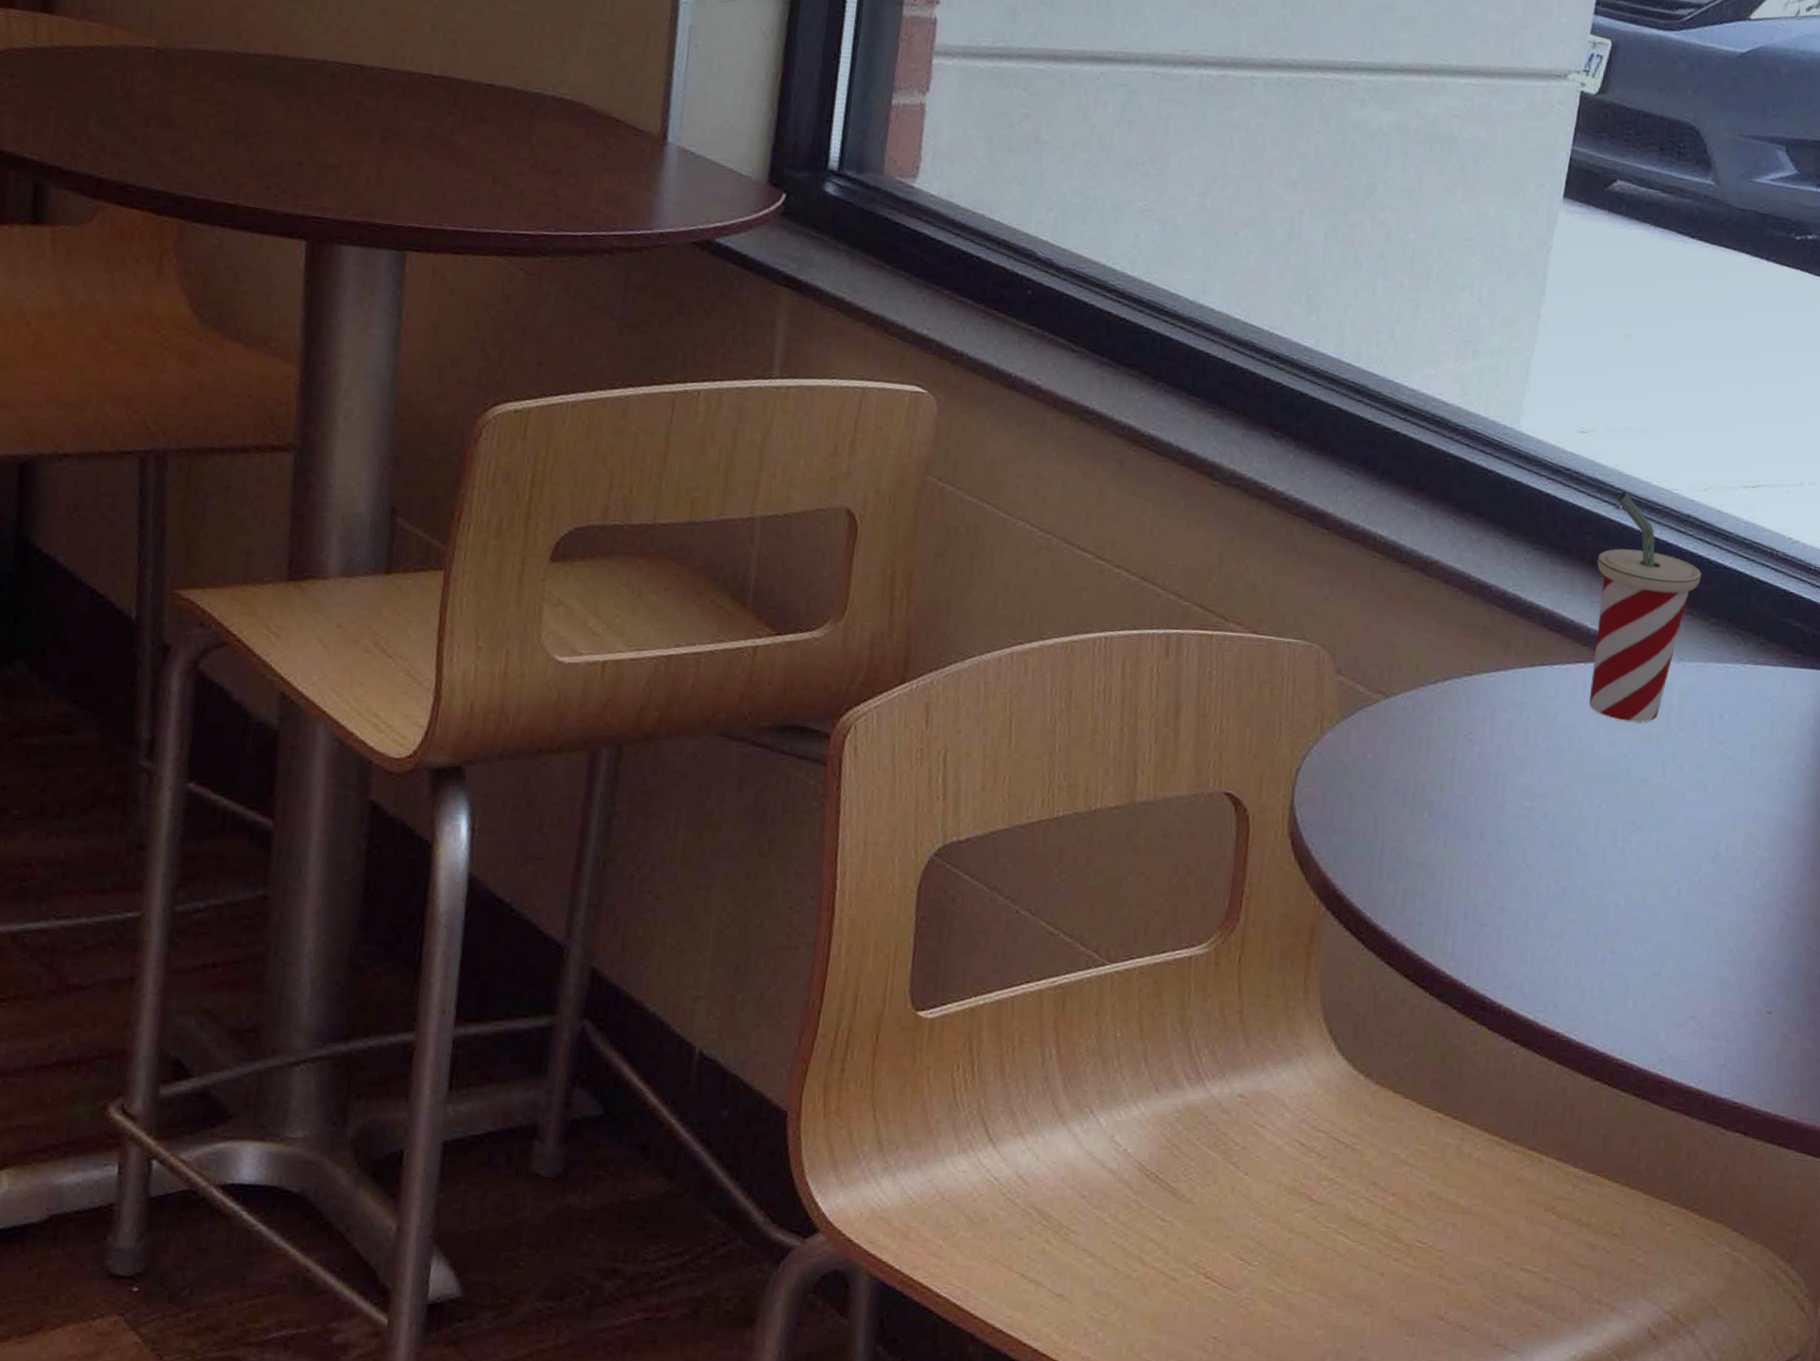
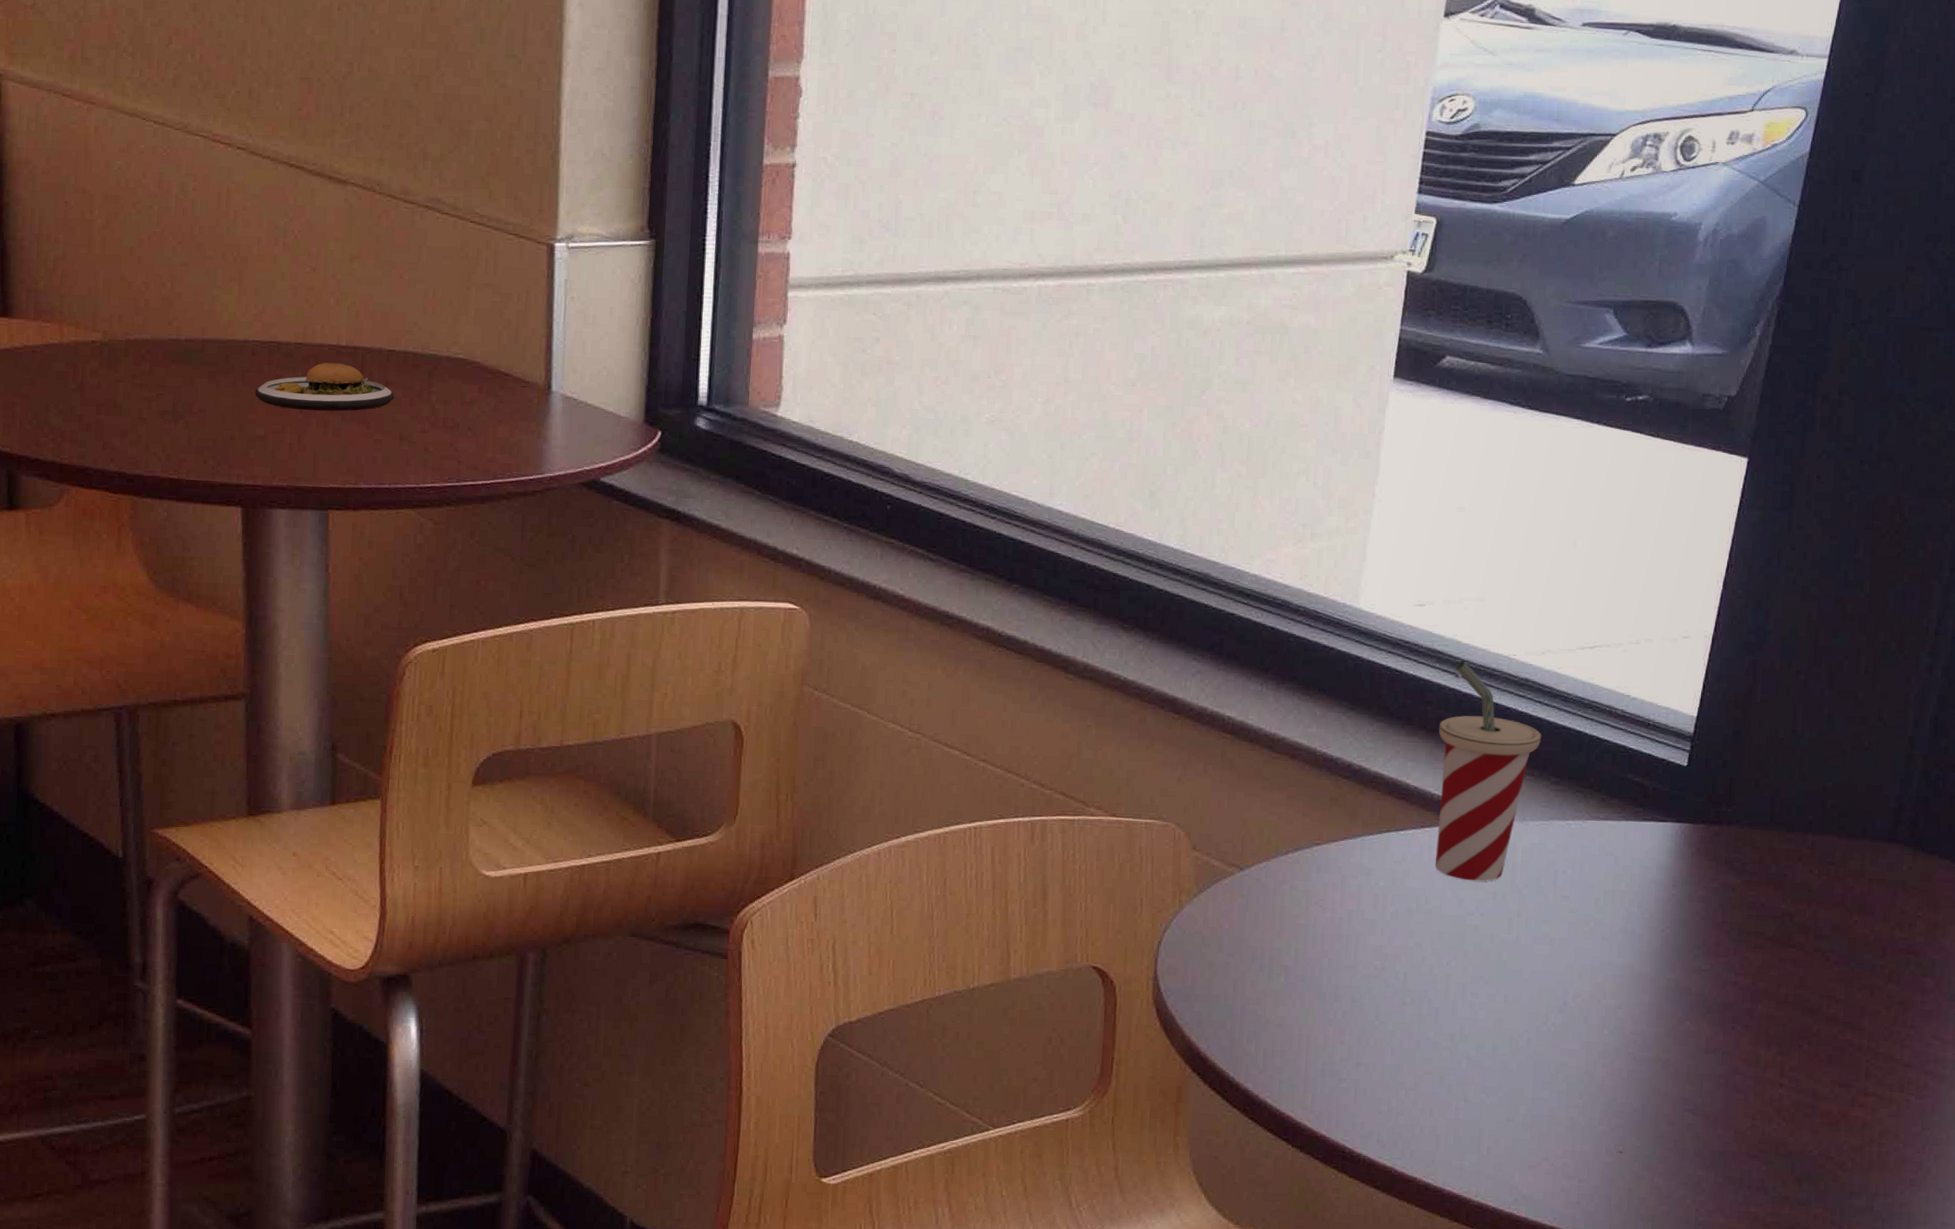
hamburger: none [330,91,490,146] -> present [255,362,394,412]

